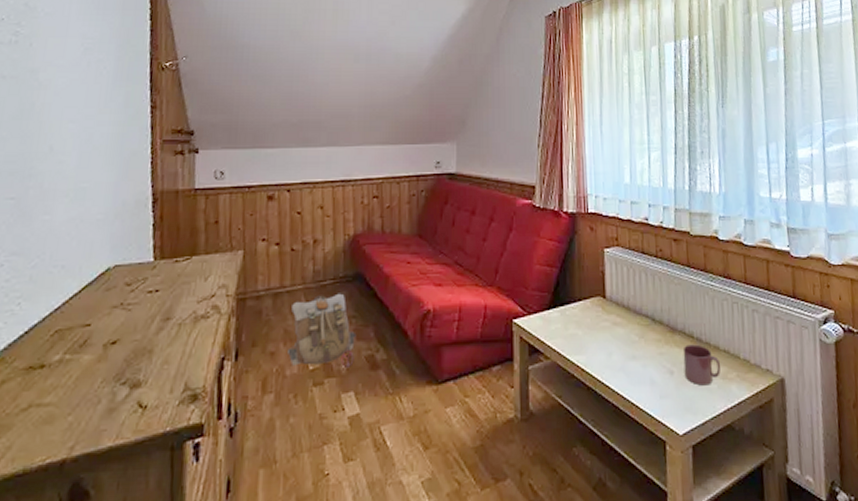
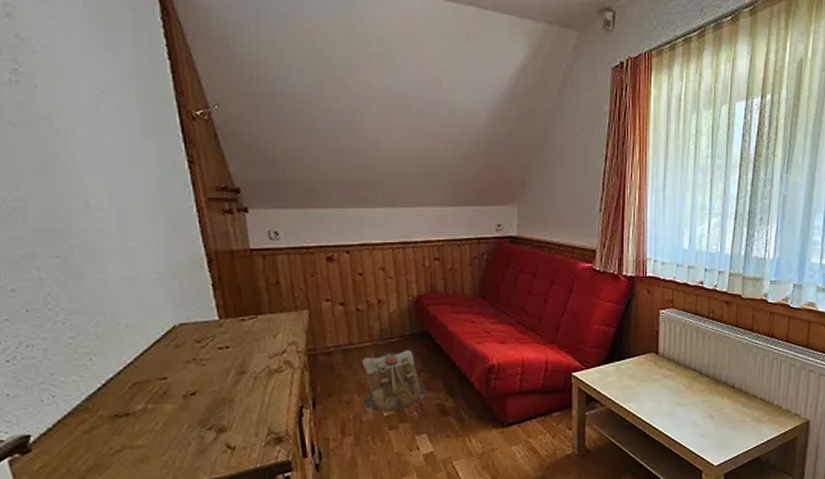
mug: present [682,344,721,386] -> none [723,393,755,427]

